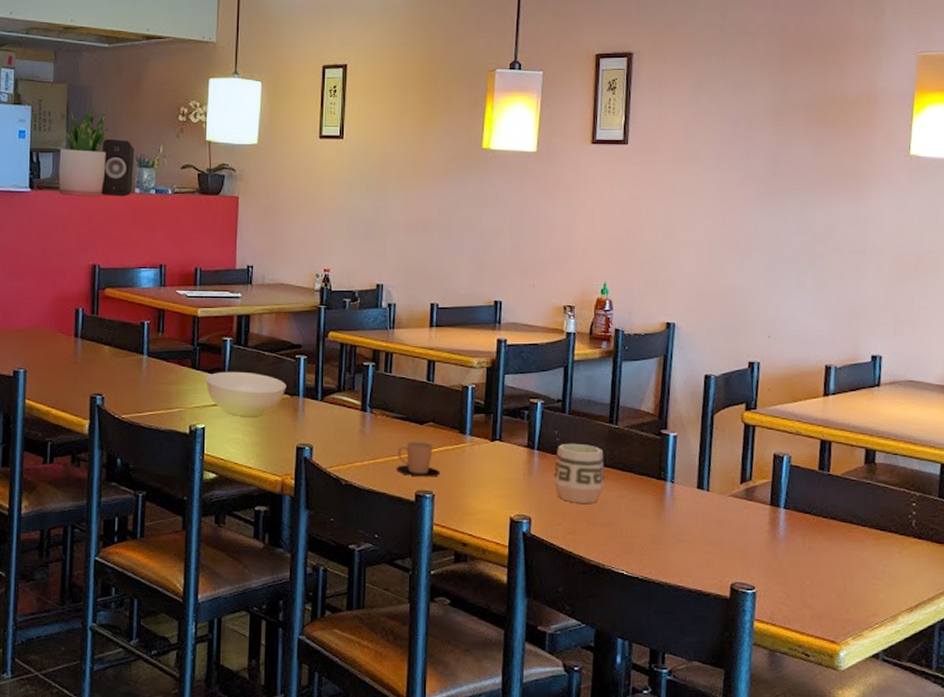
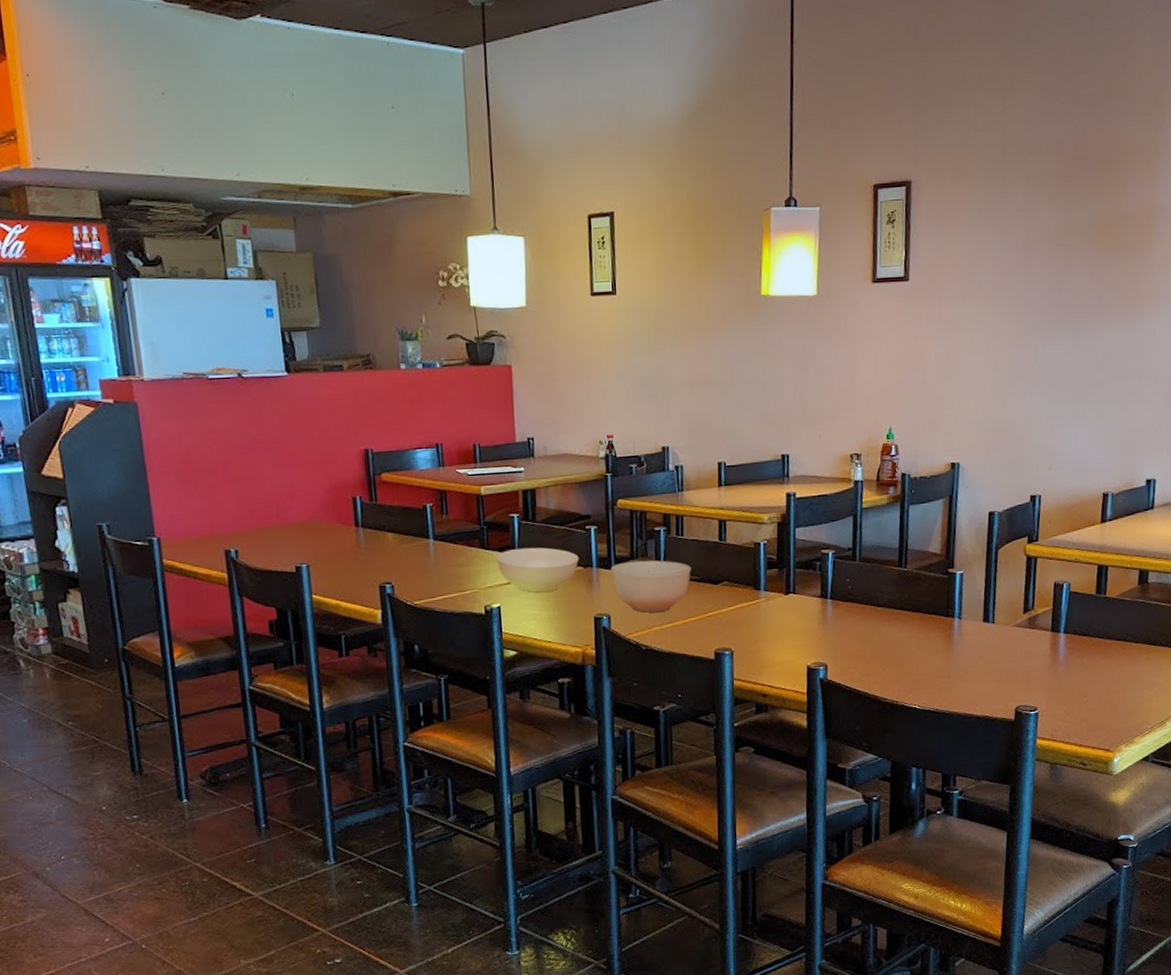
planter: present [58,106,110,197] -> none [313,275,367,377]
speaker: present [101,138,135,197] -> none [359,311,398,375]
bowl: none [316,393,397,447] -> present [610,559,691,613]
cup: present [396,441,441,477] -> none [694,601,738,636]
cup: present [552,443,604,503] -> none [846,589,896,647]

